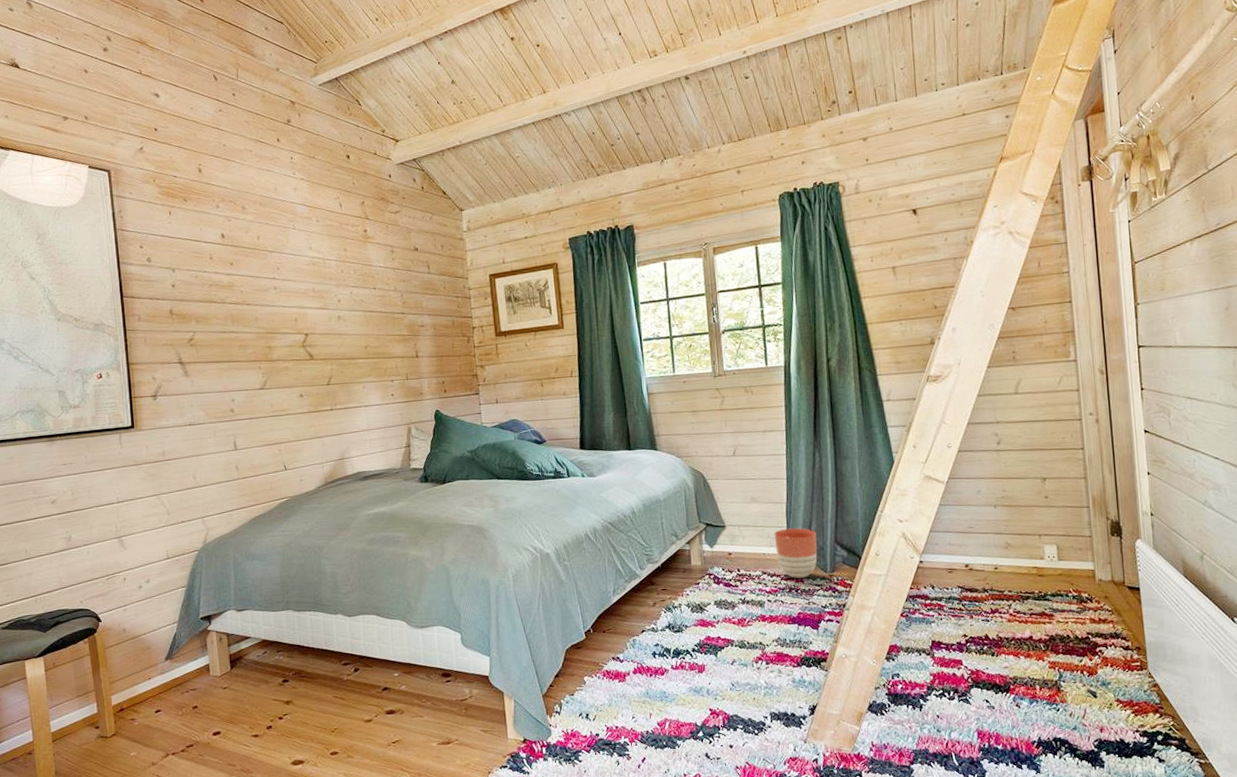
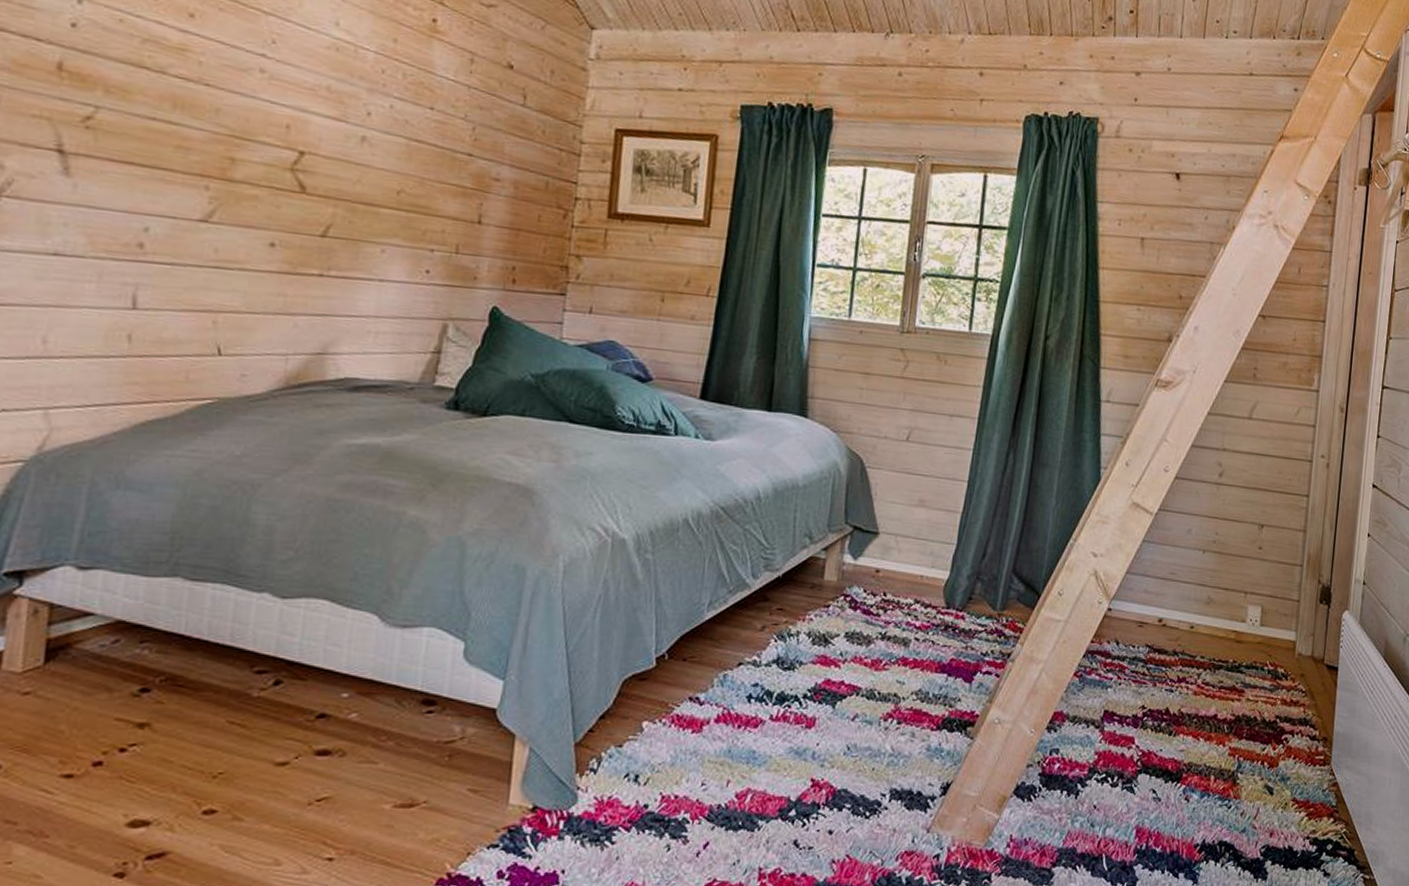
planter: present [774,528,818,578] -> none [937,546,993,614]

